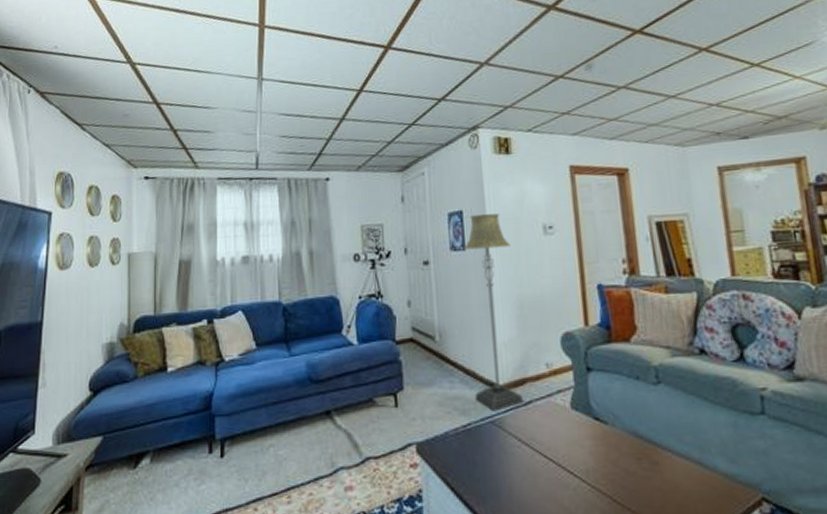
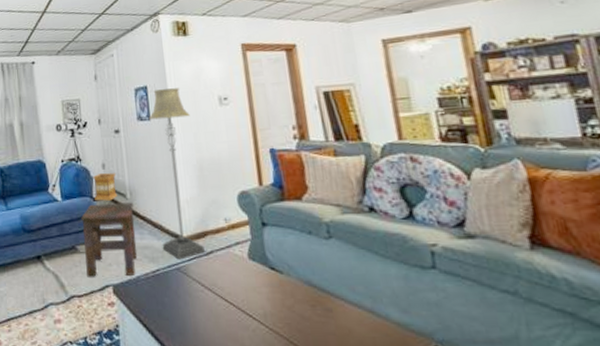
side table: none [380,346,446,435] -> present [80,202,138,277]
lantern: none [396,311,426,345] -> present [93,172,118,201]

